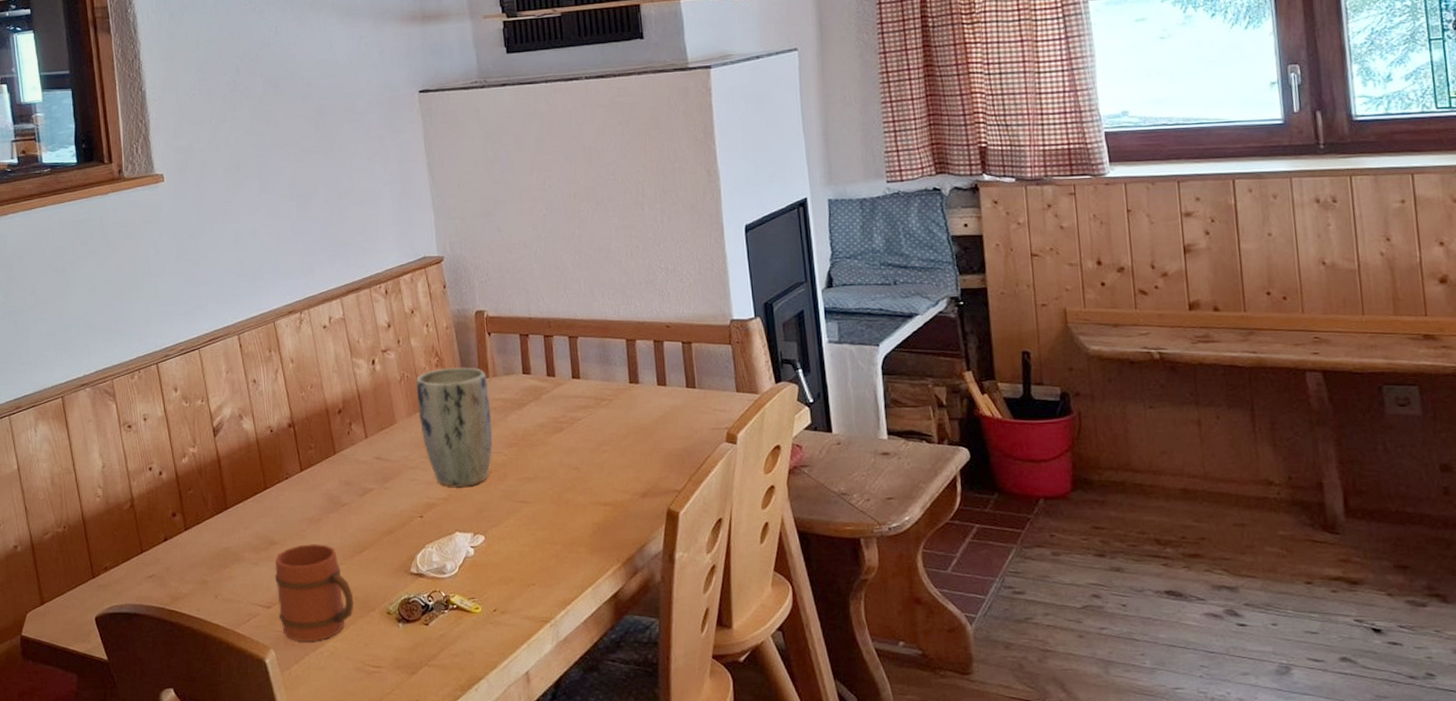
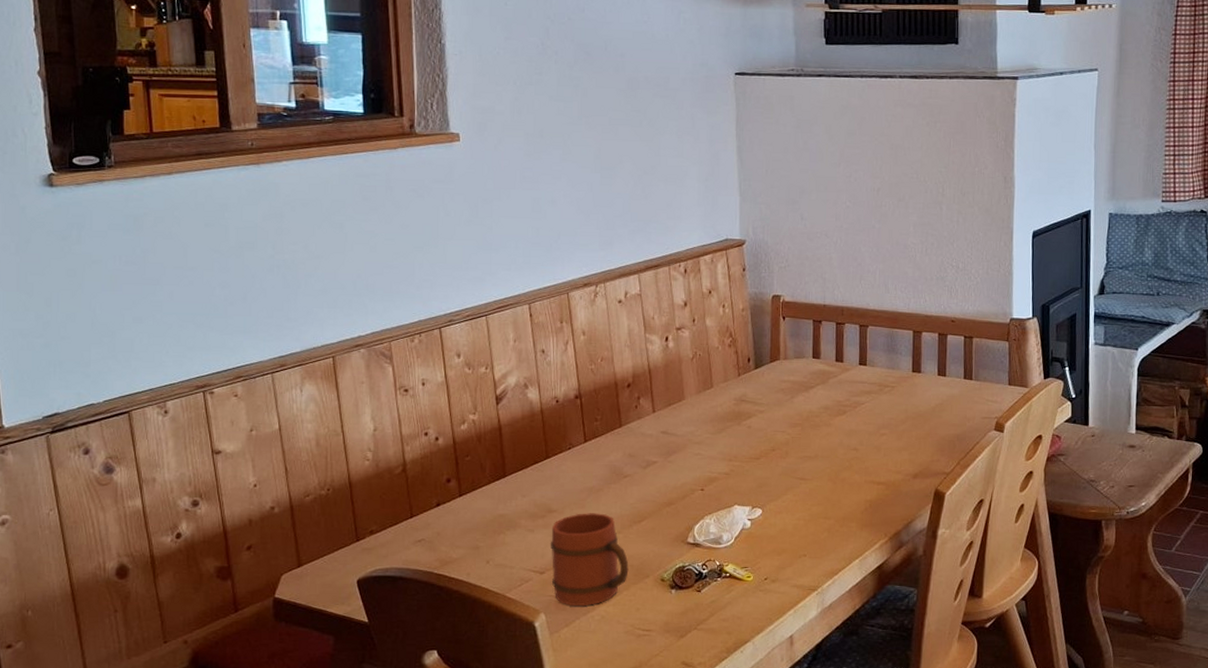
plant pot: present [416,367,493,488] -> none [707,348,779,464]

